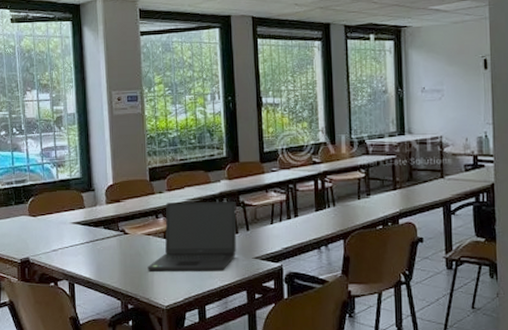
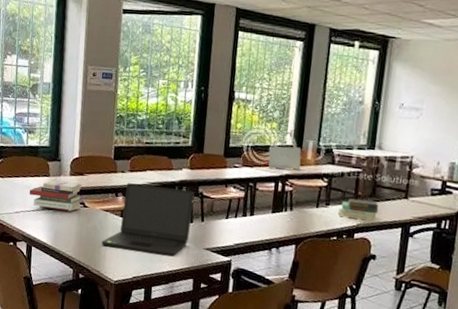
books: none [65,211,121,242] -> present [29,180,82,212]
laptop: none [304,143,337,167] -> present [268,146,302,170]
books: none [379,185,418,205] -> present [337,198,379,221]

